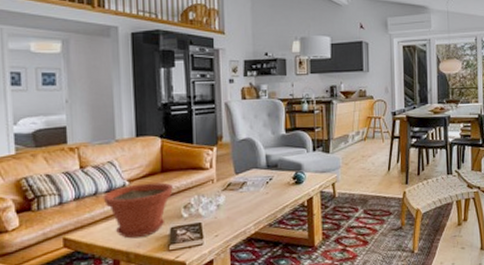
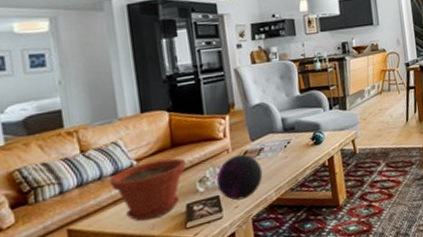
decorative orb: none [200,185,244,230] -> present [216,154,263,201]

